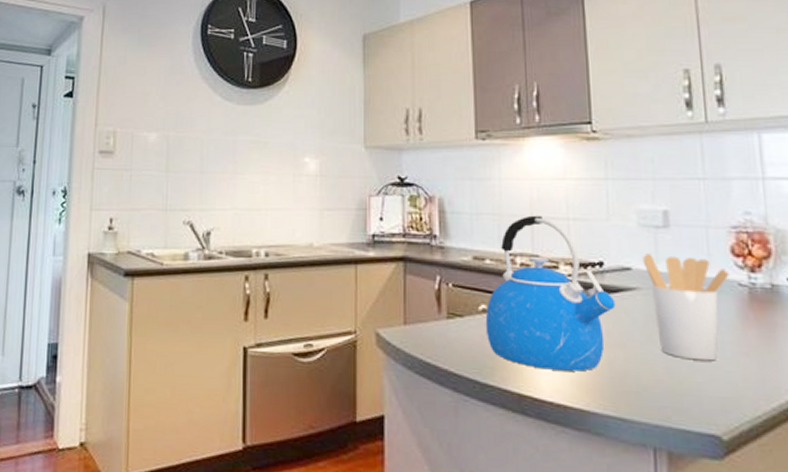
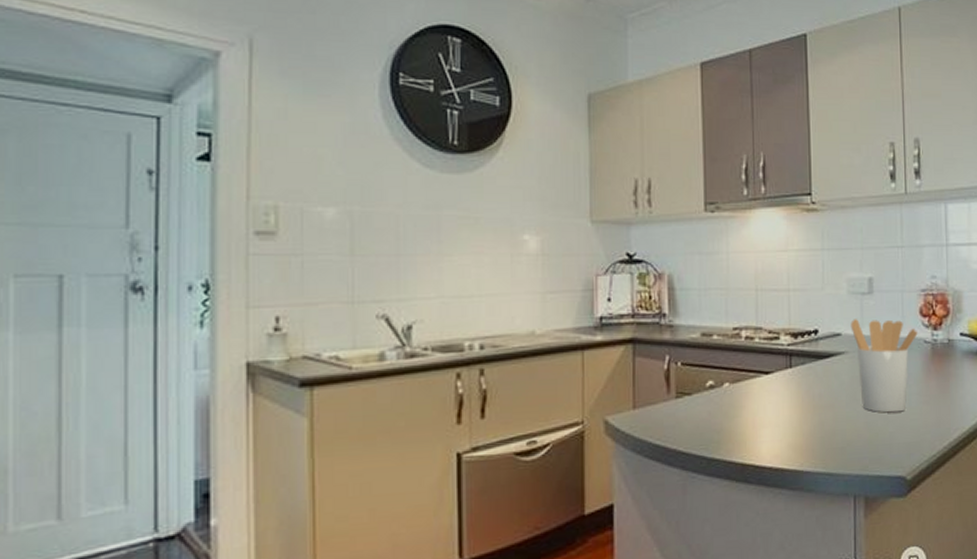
kettle: present [485,215,616,372] -> none [712,288,827,438]

